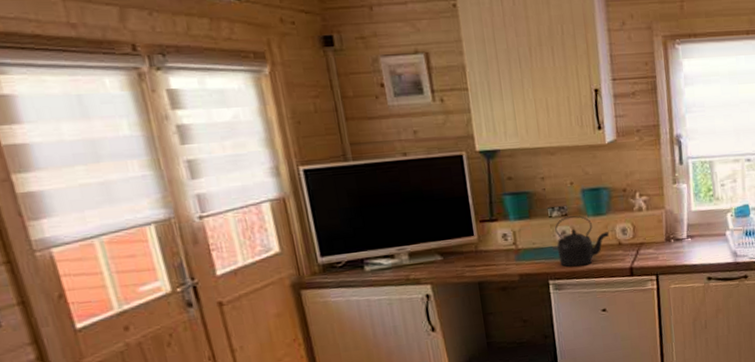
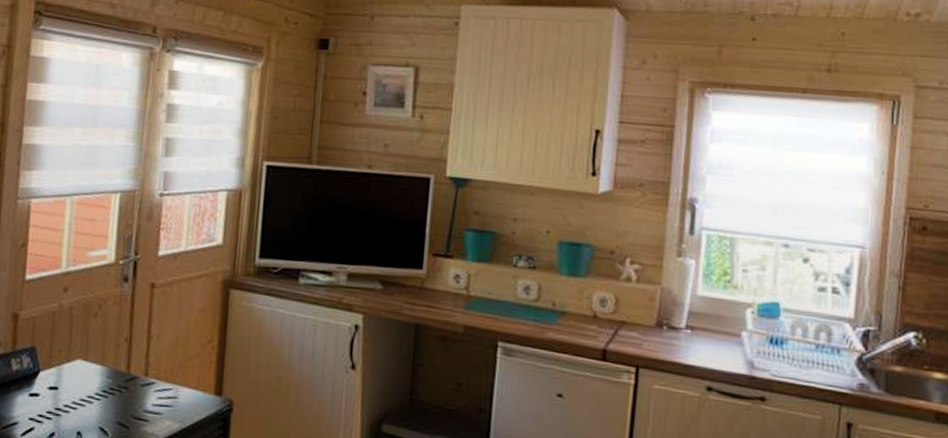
kettle: present [555,215,610,267] -> none [515,270,584,334]

